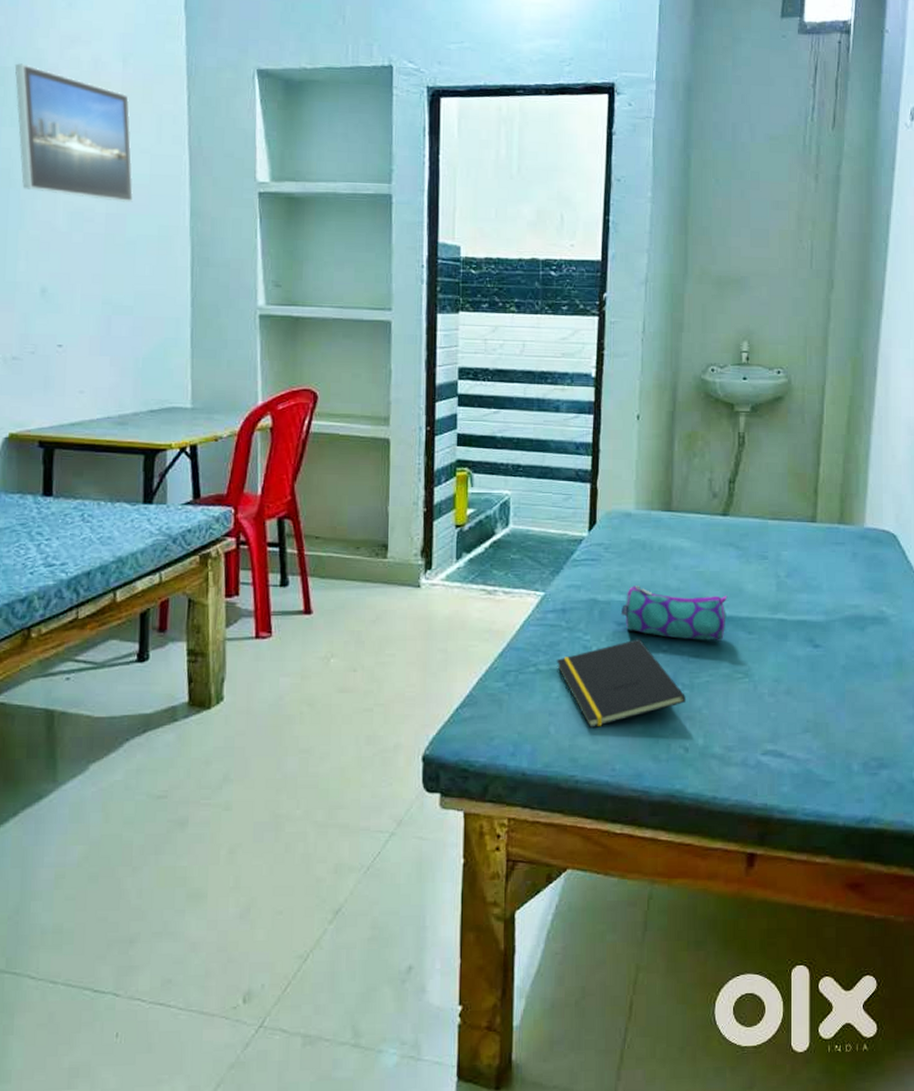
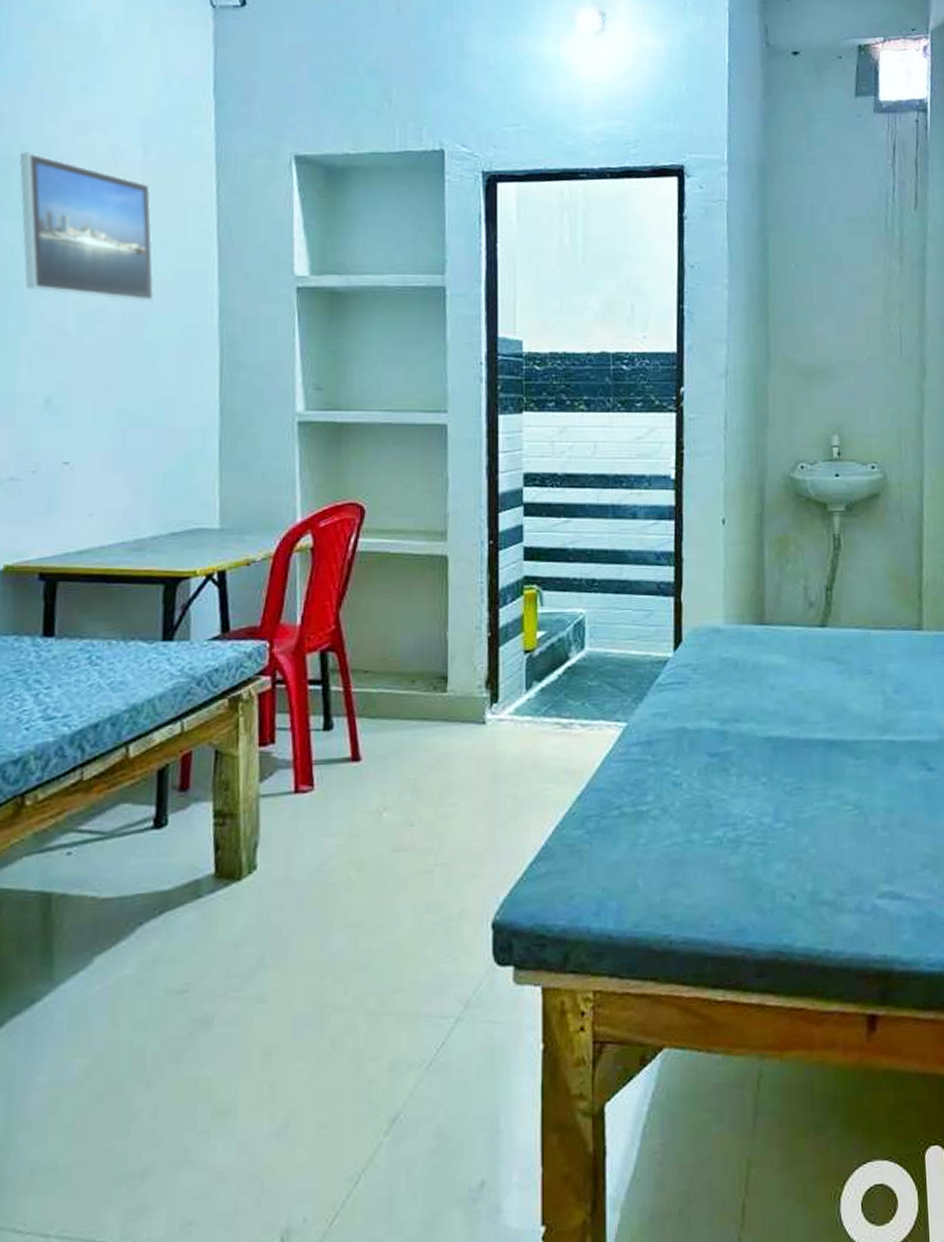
notepad: present [556,639,685,727] -> none [642,771,790,877]
pencil case: present [620,585,728,642] -> none [713,710,831,770]

